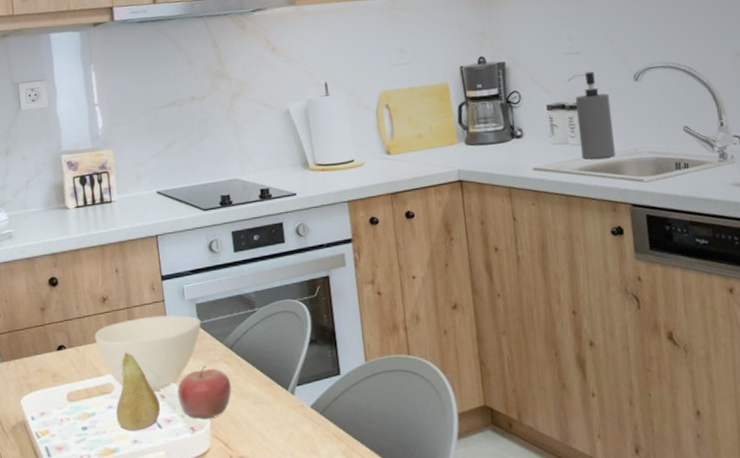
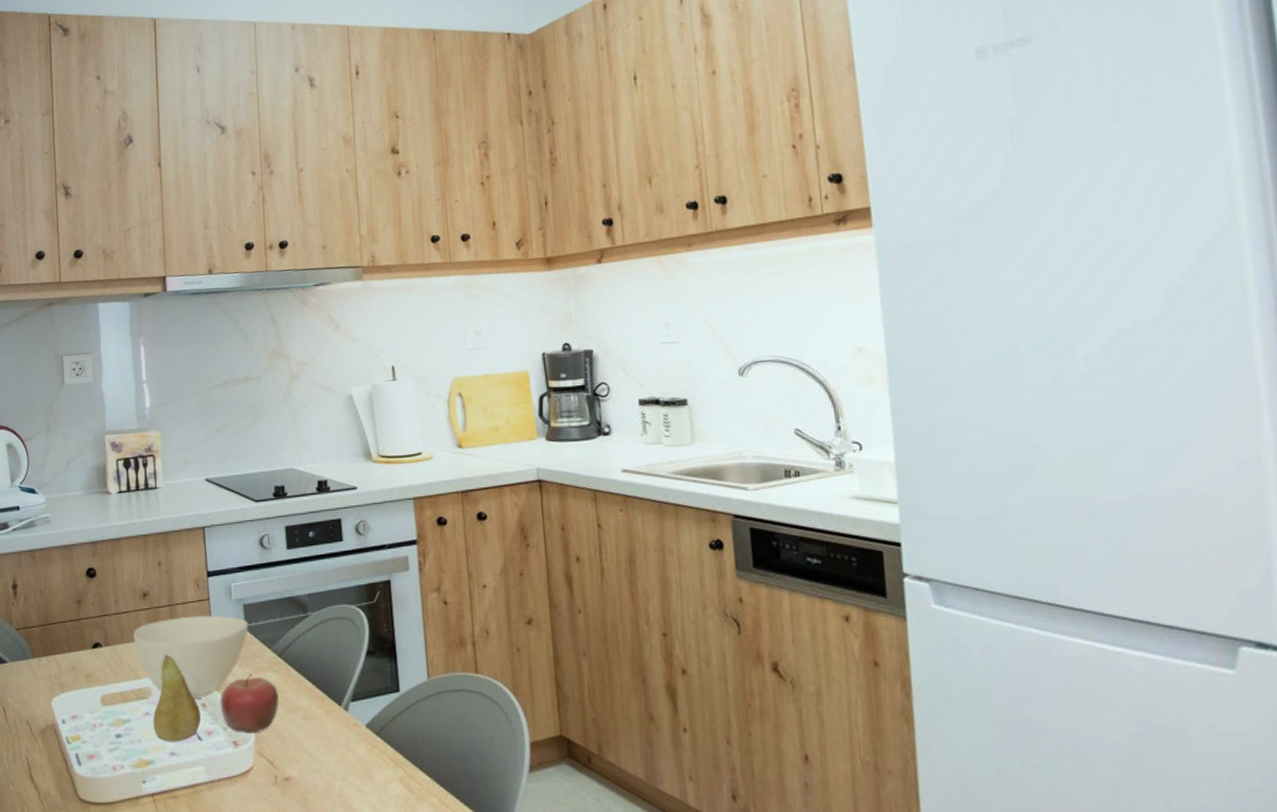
soap dispenser: present [567,71,615,159] -> none [663,363,716,462]

